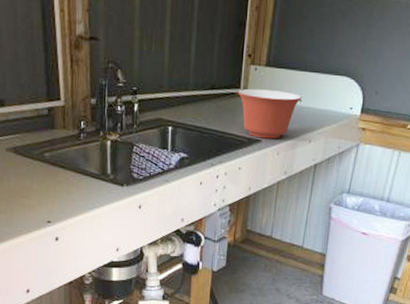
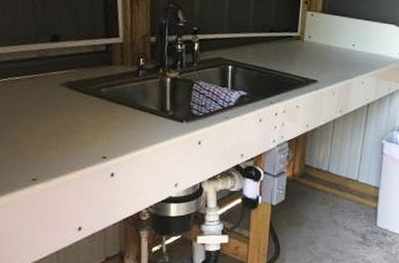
mixing bowl: present [237,88,302,139] -> none [295,32,355,80]

